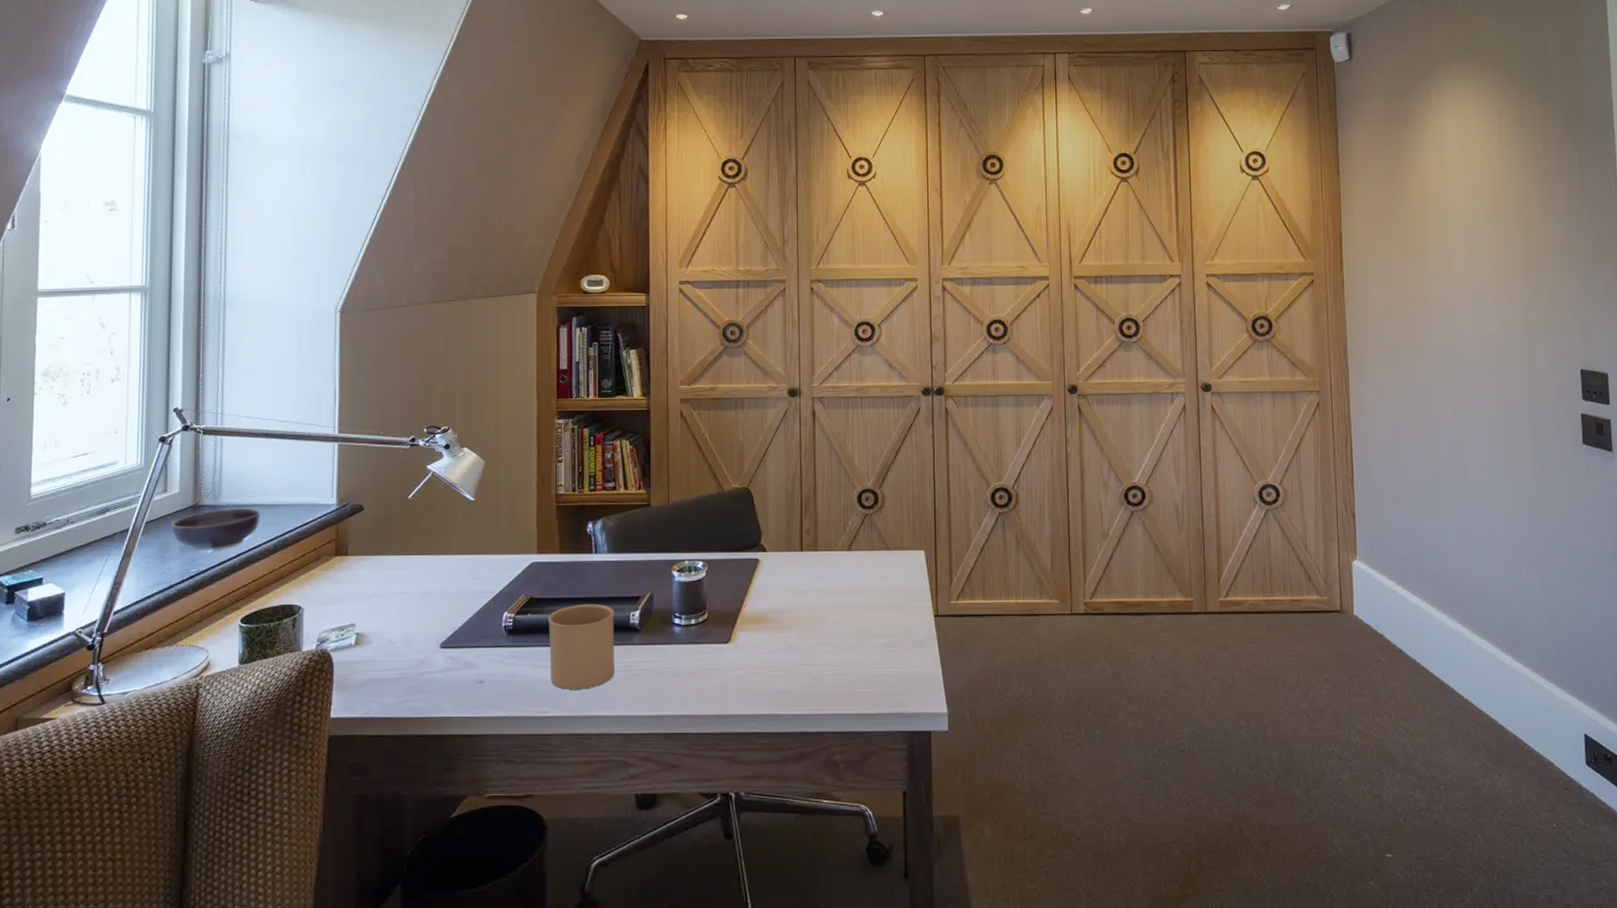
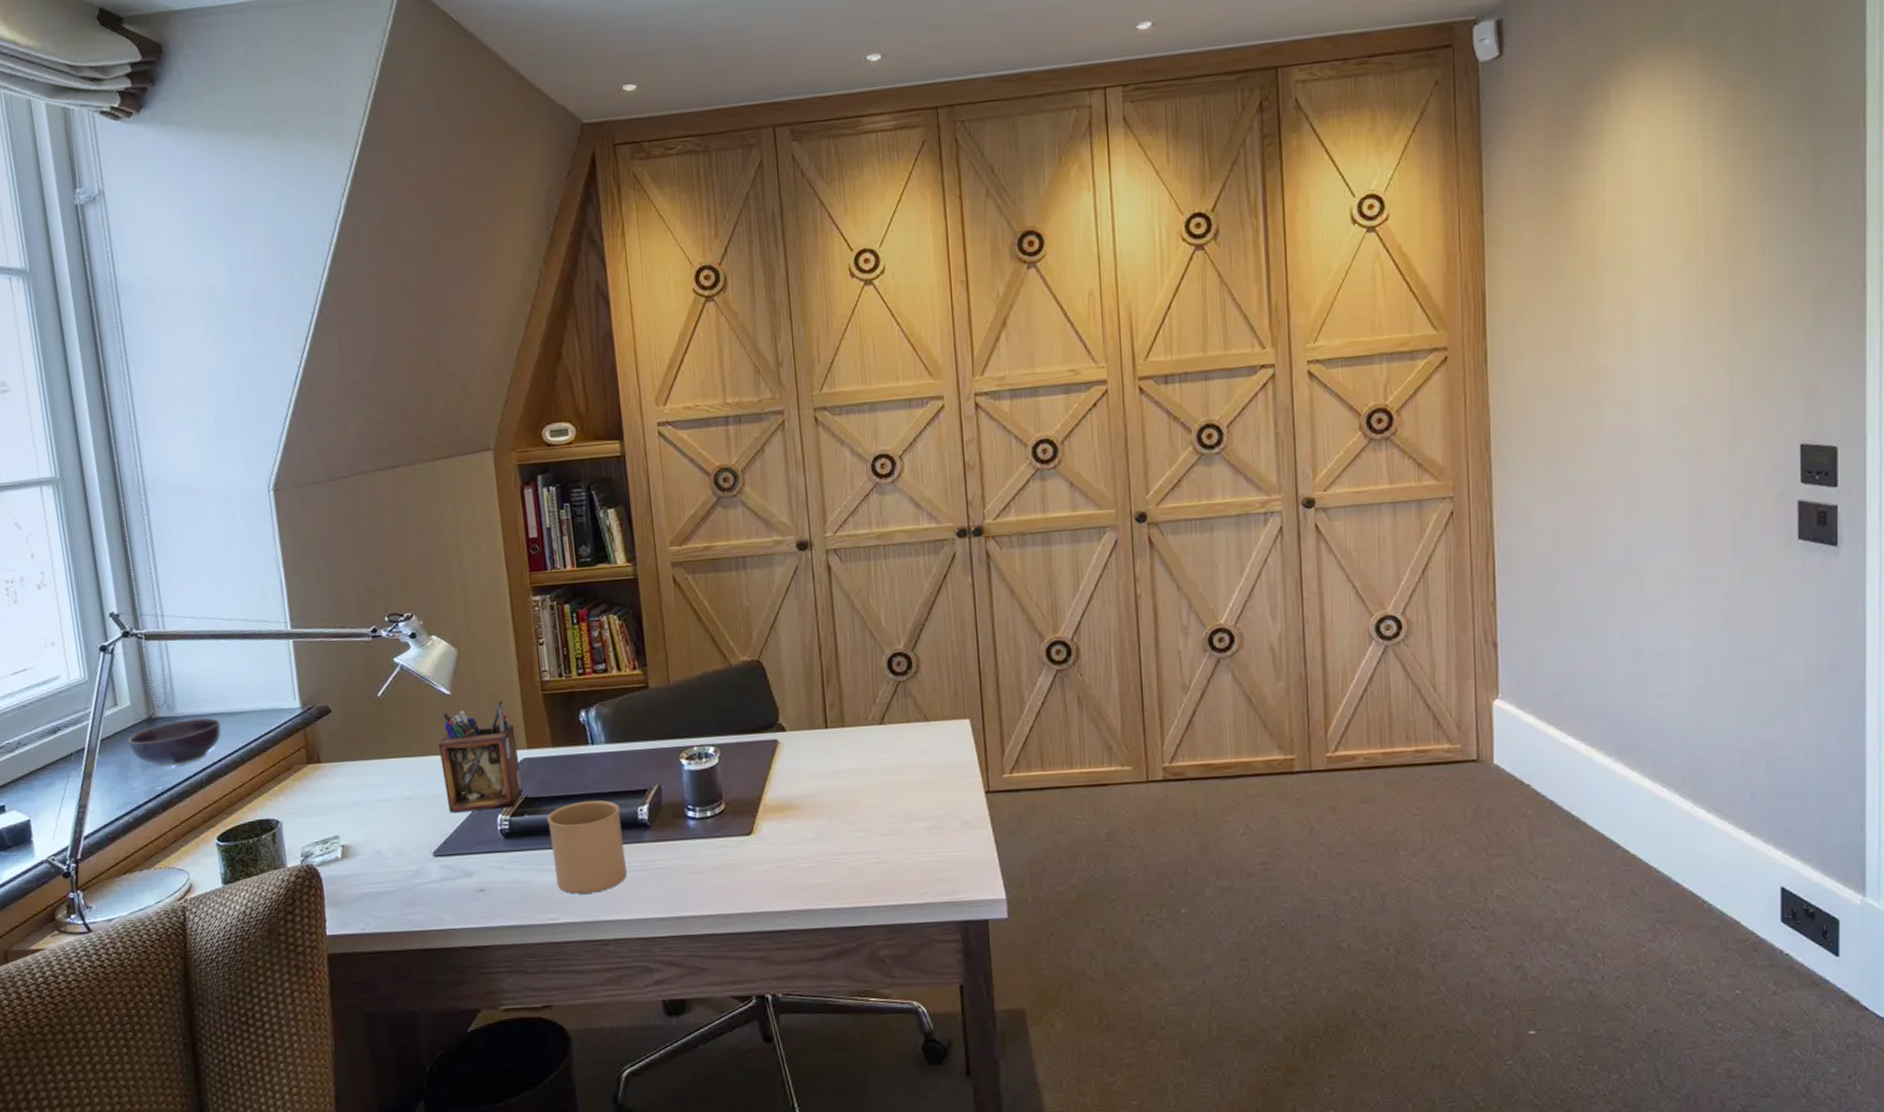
desk organizer: none [457,509,529,609] -> present [438,701,523,814]

